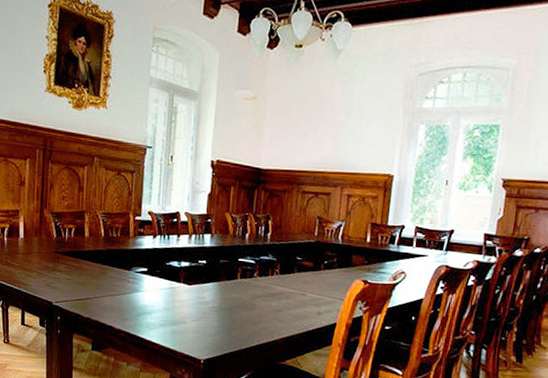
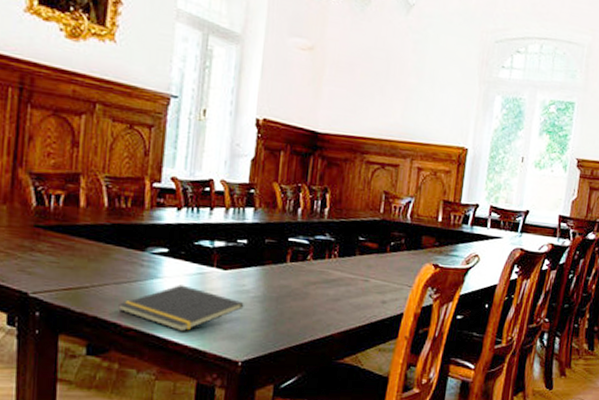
notepad: none [113,297,205,335] -> present [118,285,244,332]

